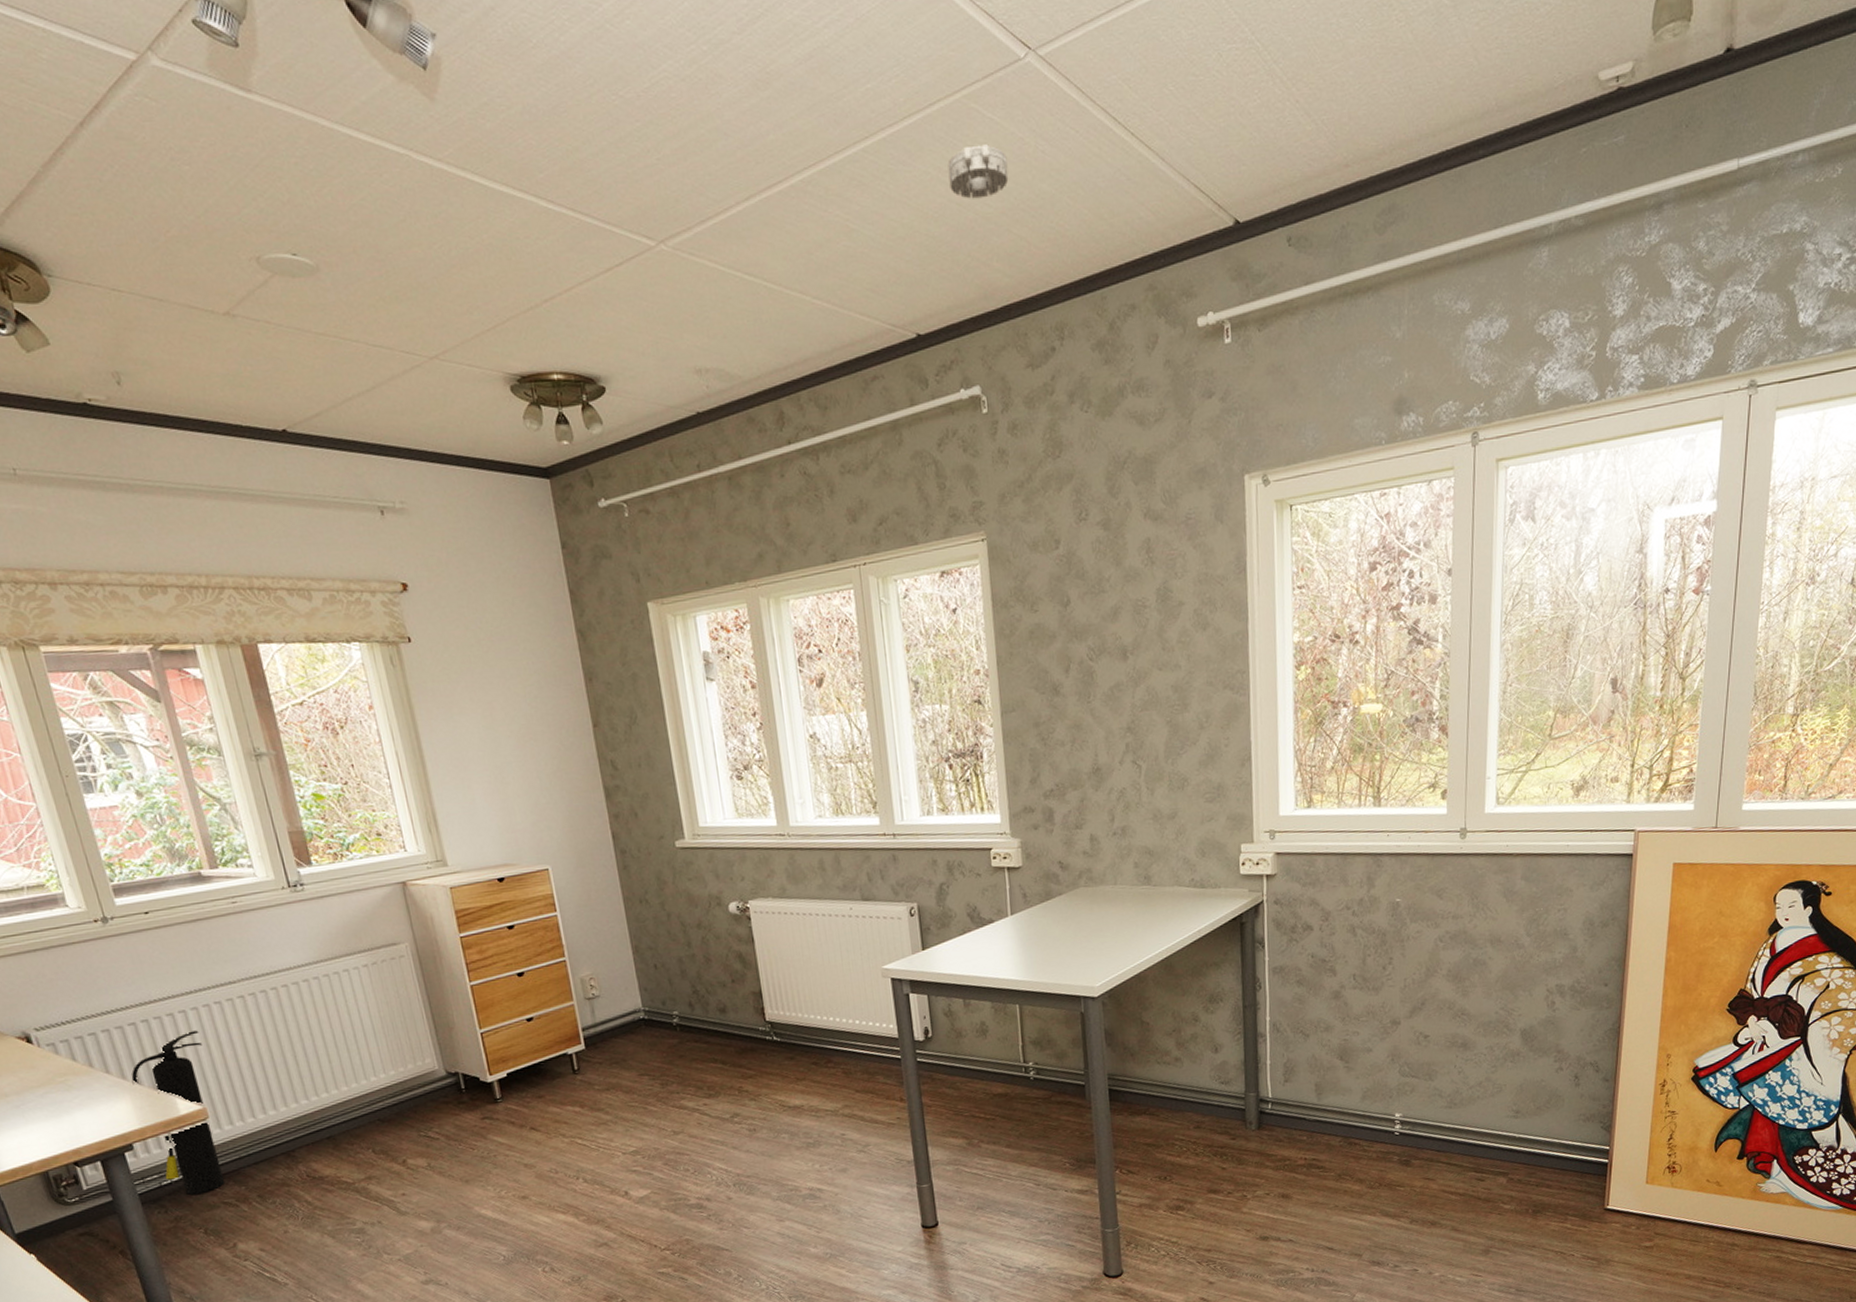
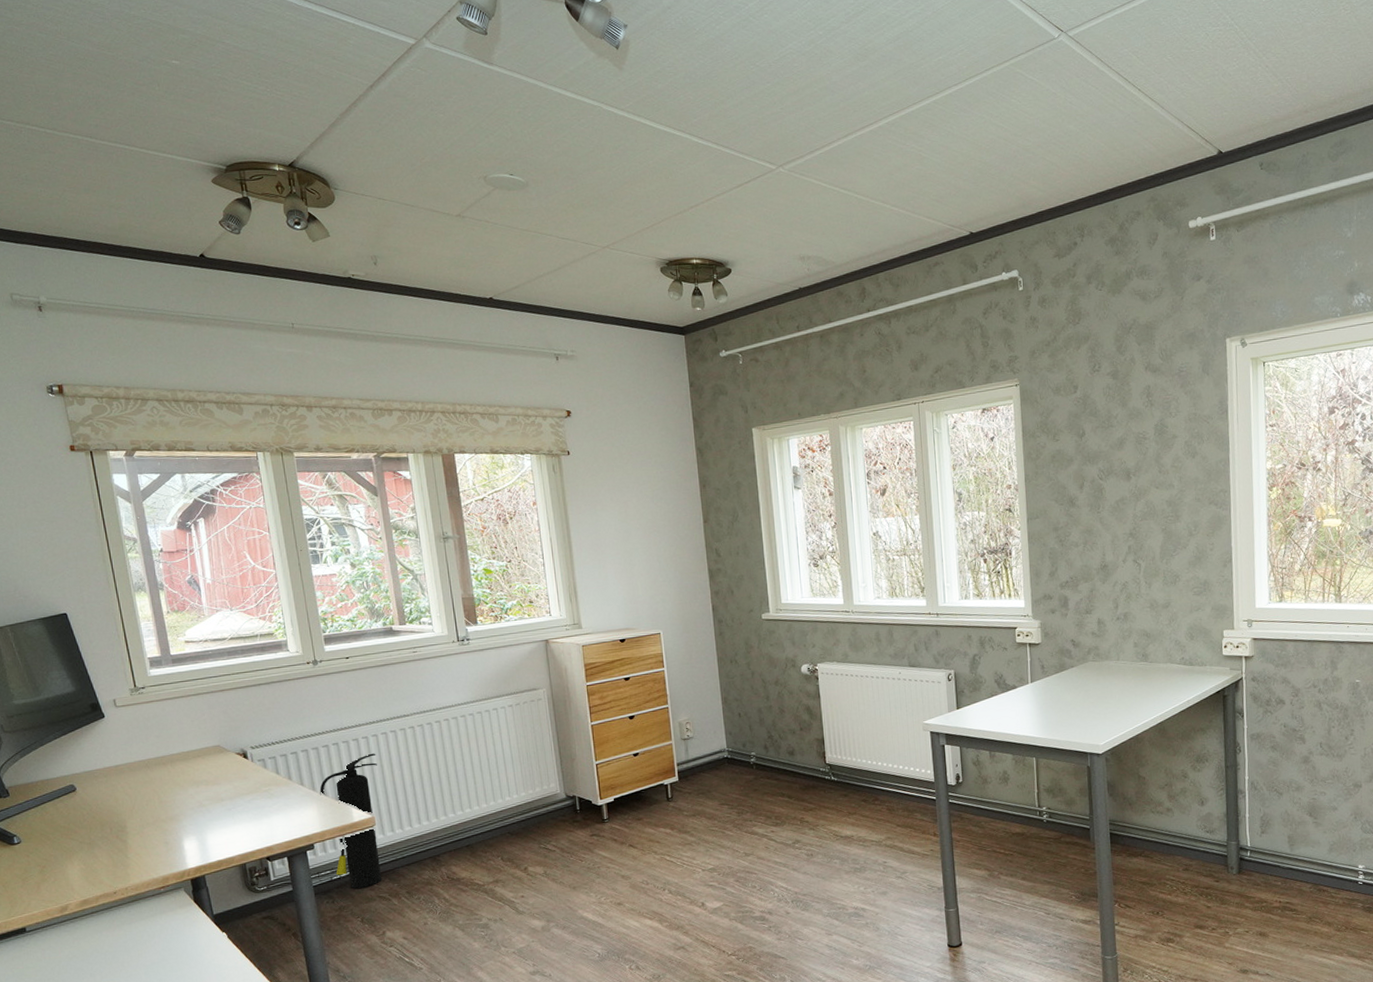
smoke detector: present [947,144,1009,199] -> none [998,97,1044,136]

